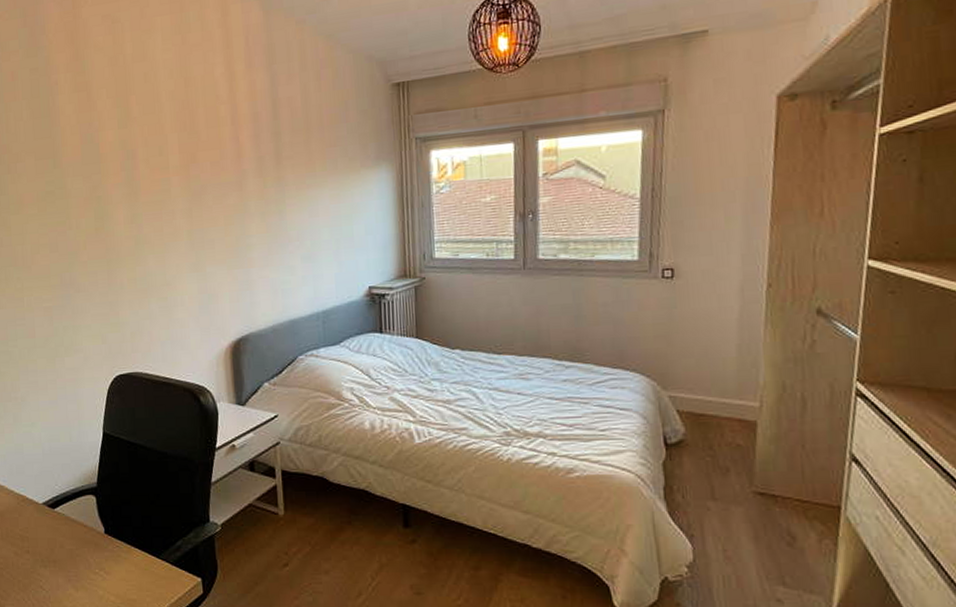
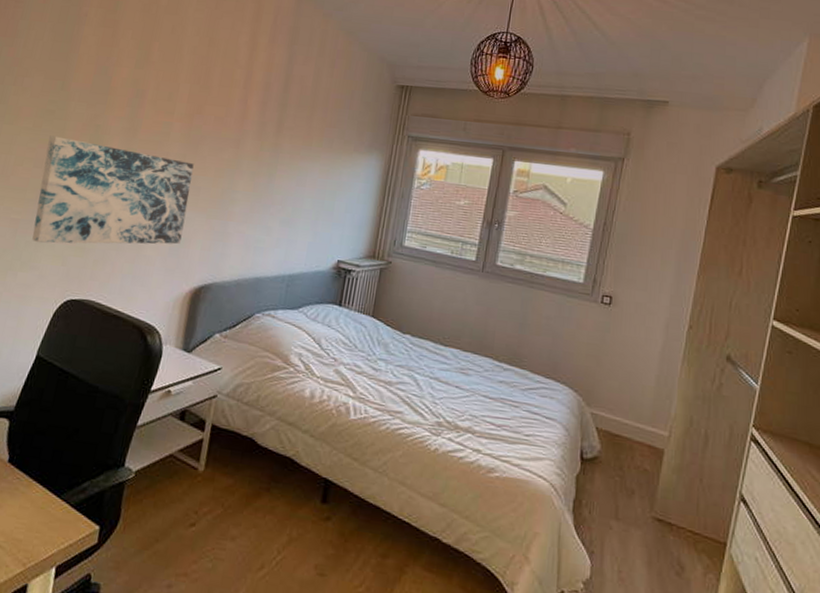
wall art: none [56,215,208,326] -> present [32,135,194,245]

